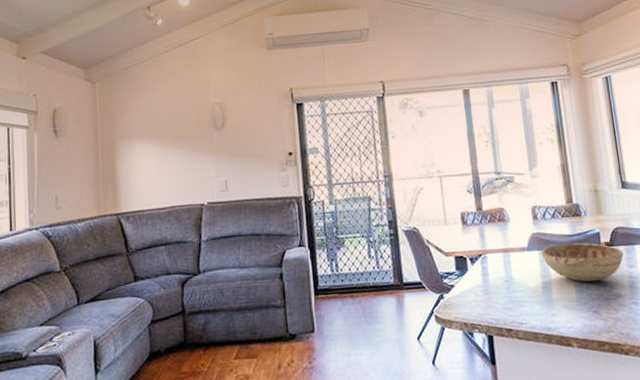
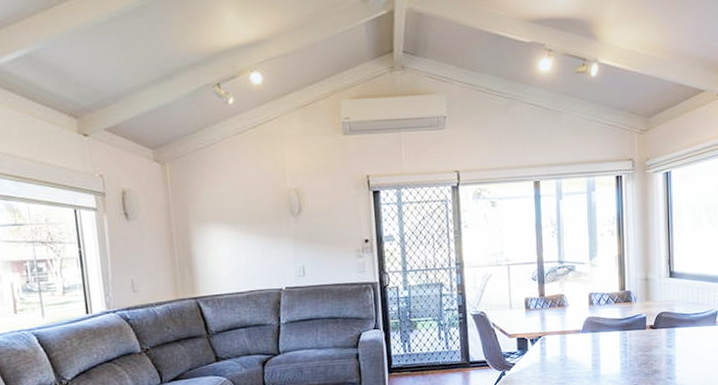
decorative bowl: present [540,242,624,282] -> none [593,325,665,360]

